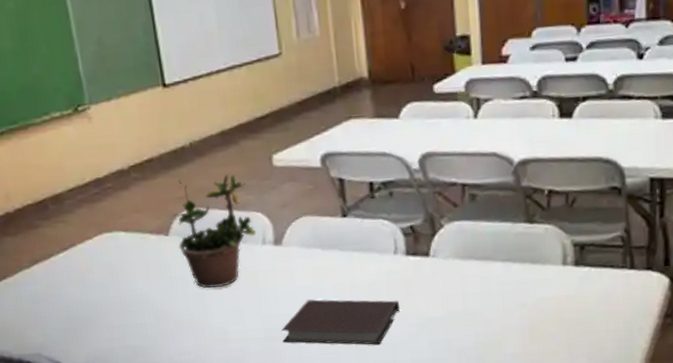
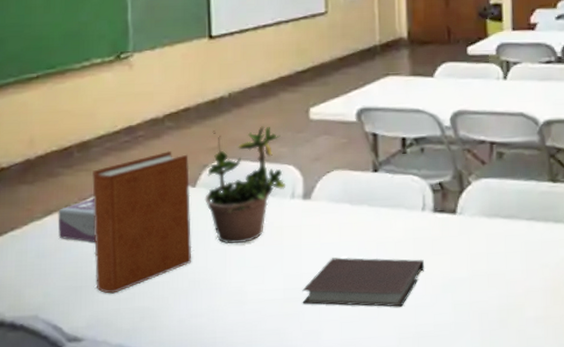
tissue box: none [43,247,82,288] -> present [58,198,96,242]
book: none [68,201,174,334] -> present [91,150,192,294]

